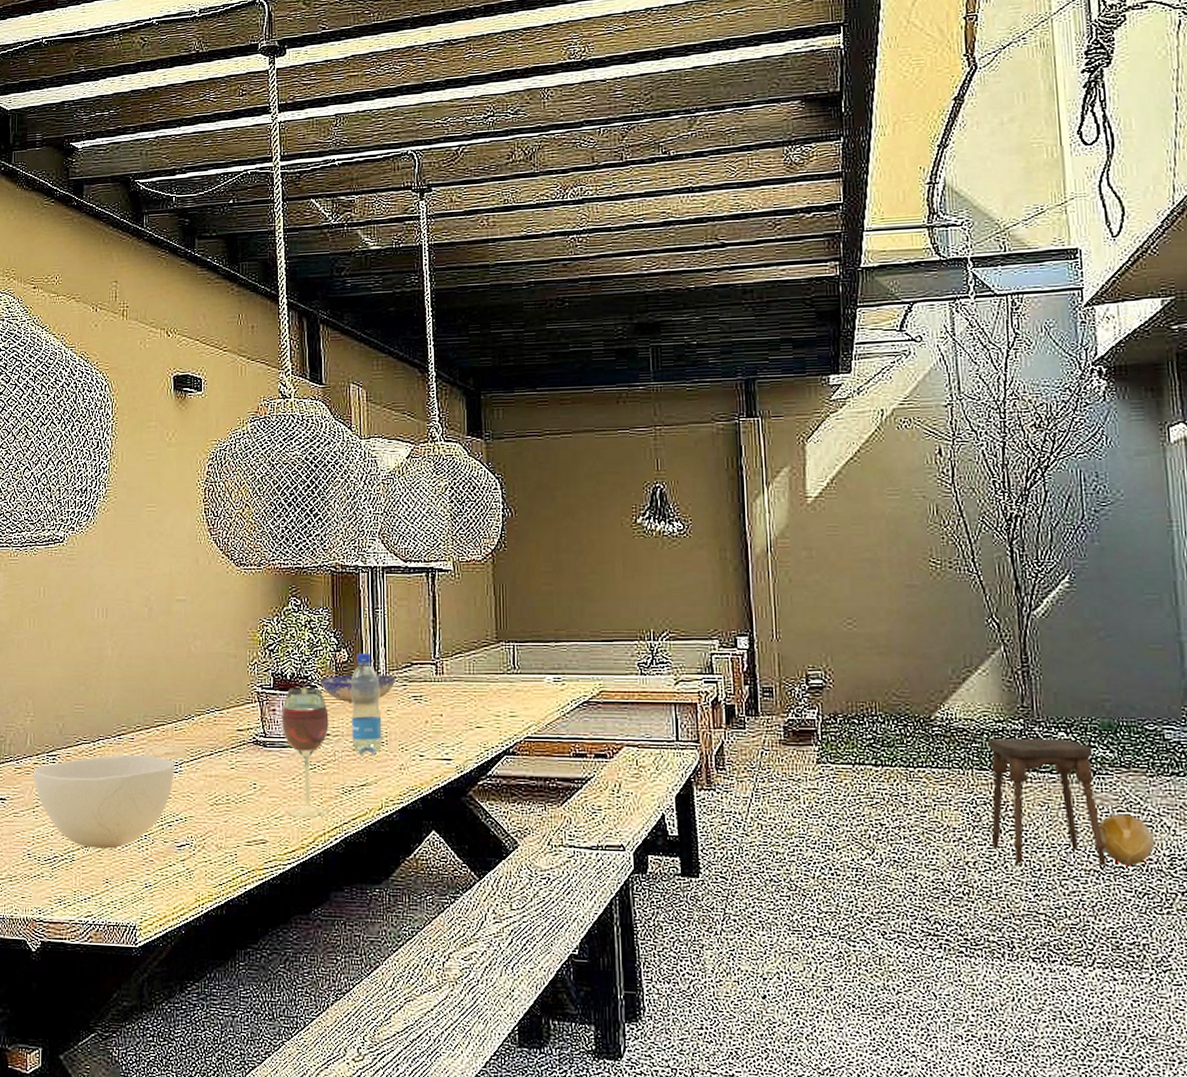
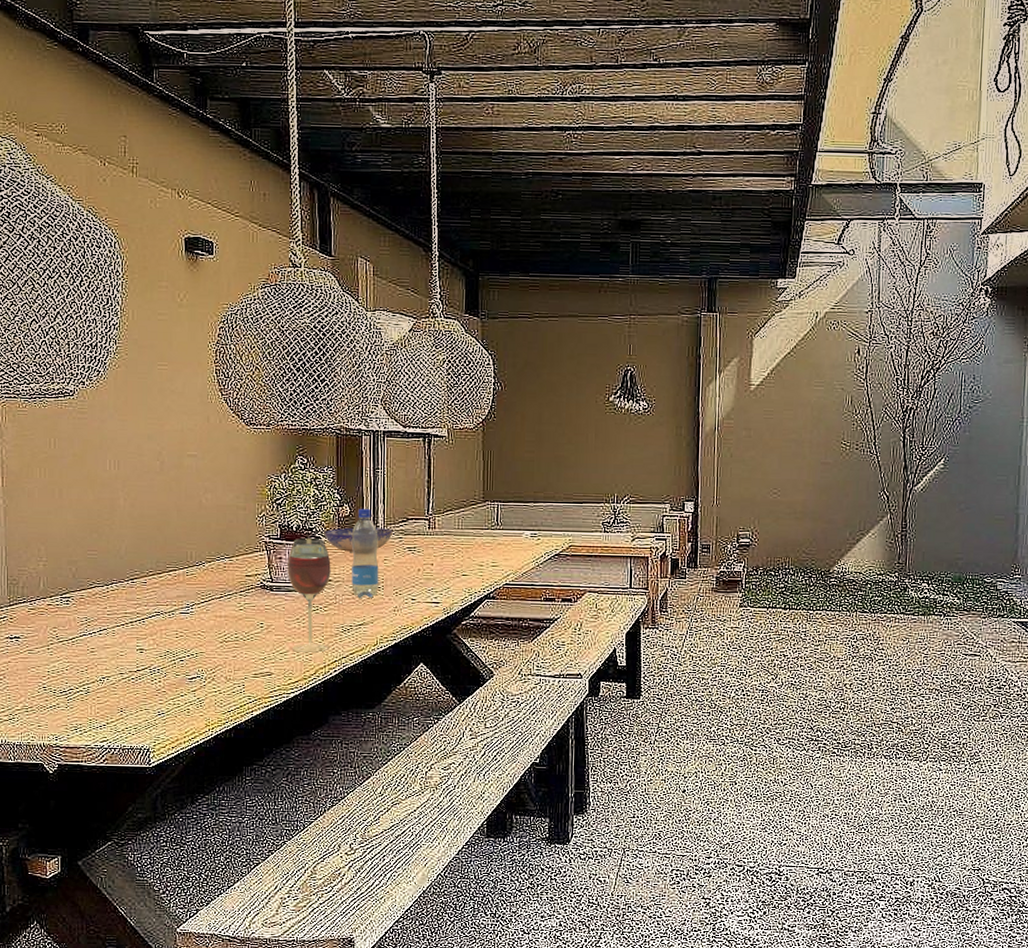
bowl: present [33,754,175,849] -> none [46,597,186,682]
stool: present [988,737,1107,866] -> none [864,587,946,686]
ball: present [1098,814,1156,865] -> none [942,646,981,685]

